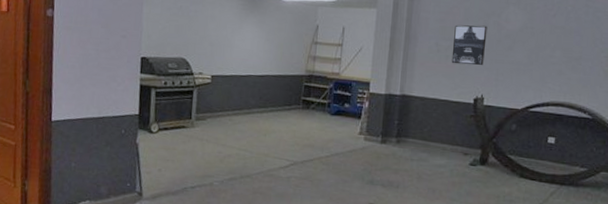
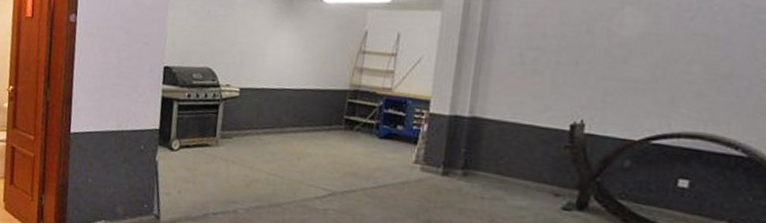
wall art: present [451,25,487,65] -> none [540,30,592,82]

